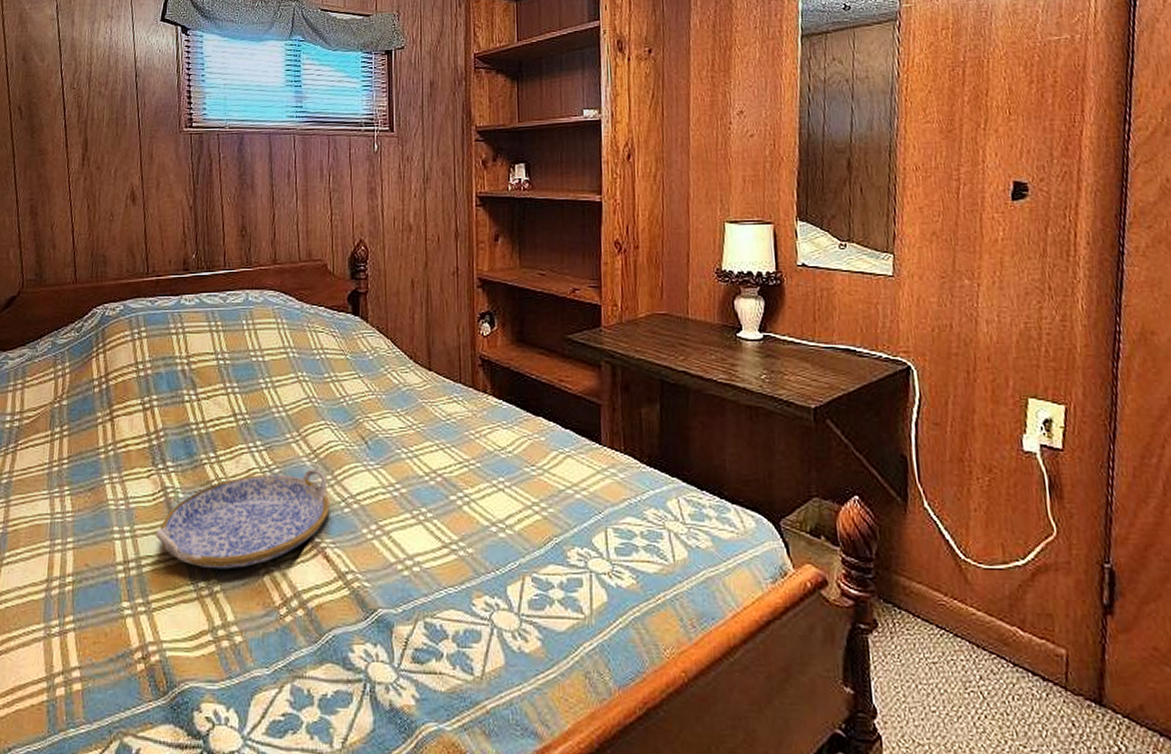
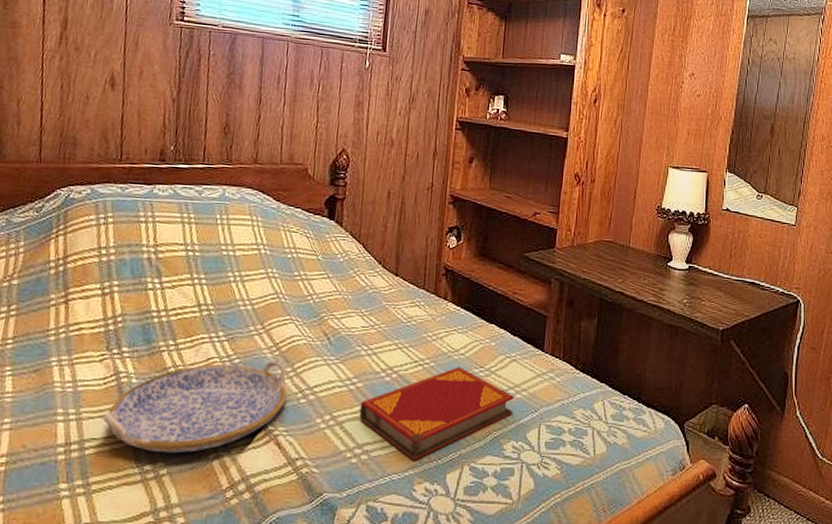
hardback book: none [406,467,574,572] -> present [359,367,514,461]

